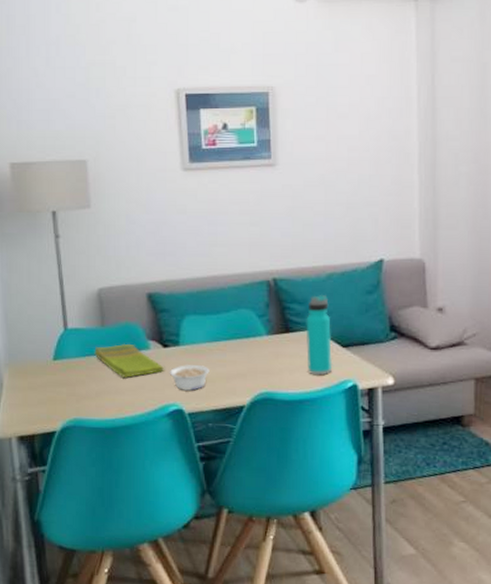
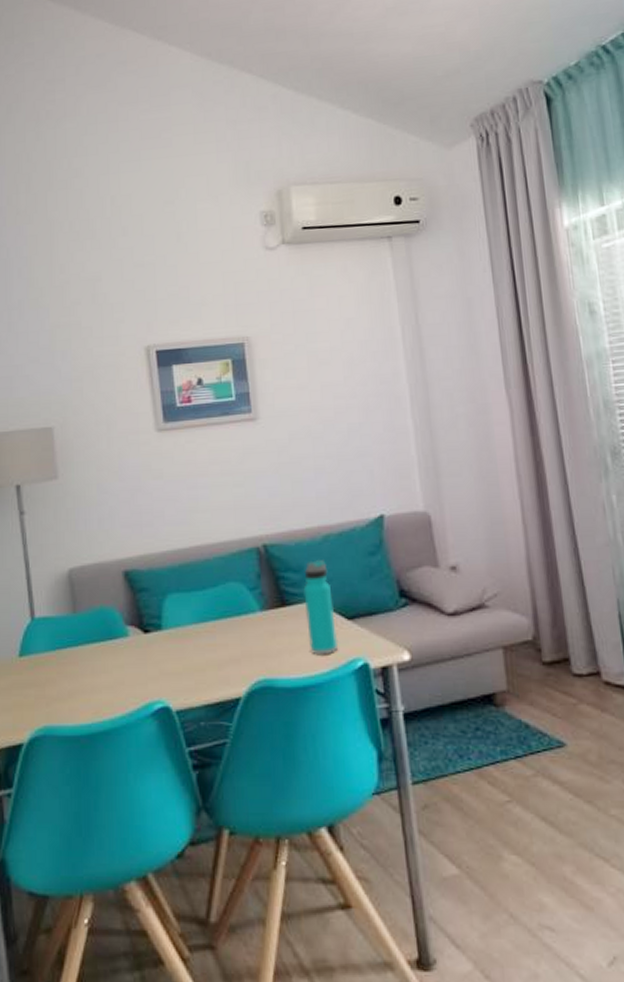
dish towel: present [94,343,165,378] -> none [65,631,147,672]
legume: present [169,365,210,391] -> none [151,652,198,683]

